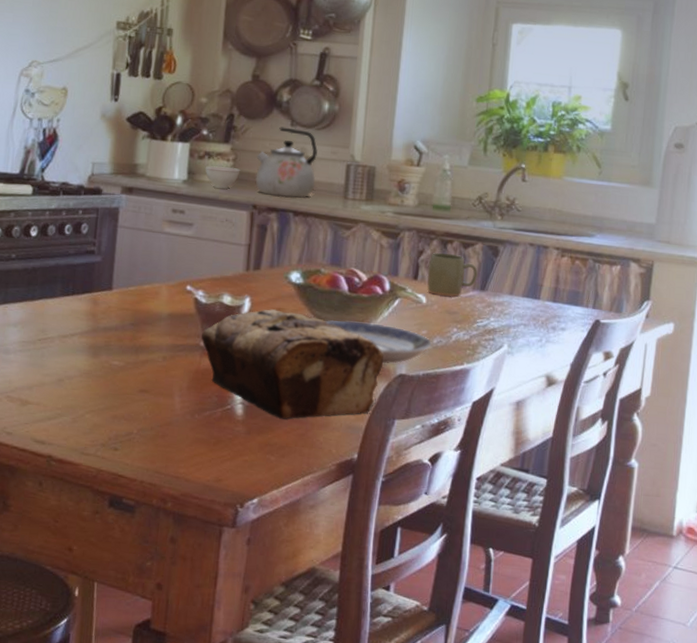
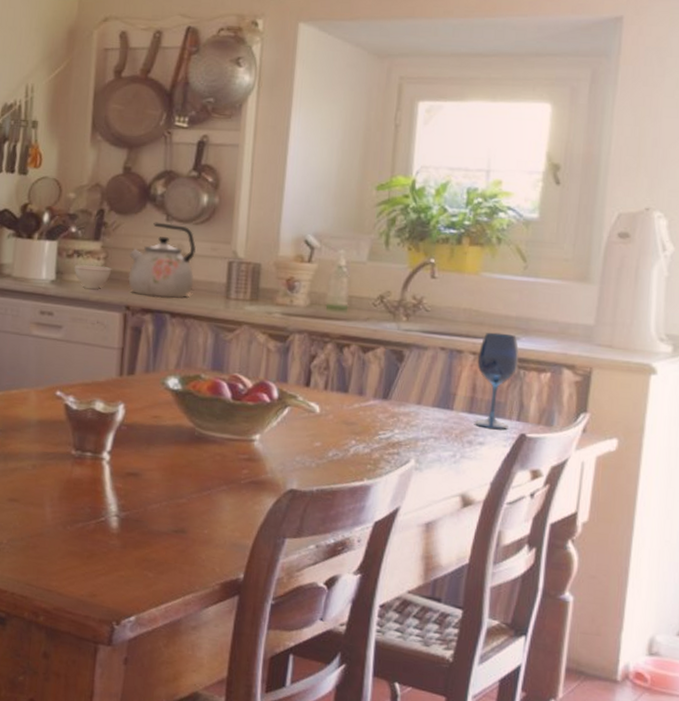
bread loaf: present [202,309,384,418] -> none [73,417,273,533]
plate: present [325,320,432,363] -> none [207,429,327,477]
mug: present [427,252,478,297] -> none [320,357,379,406]
wineglass: none [557,230,595,317] -> present [474,332,519,430]

